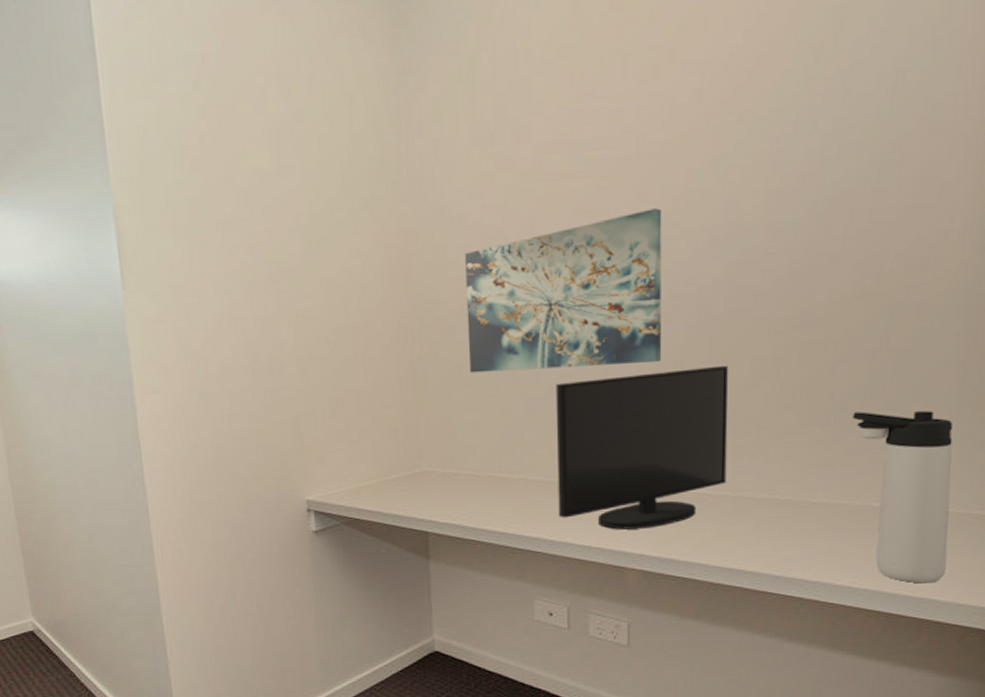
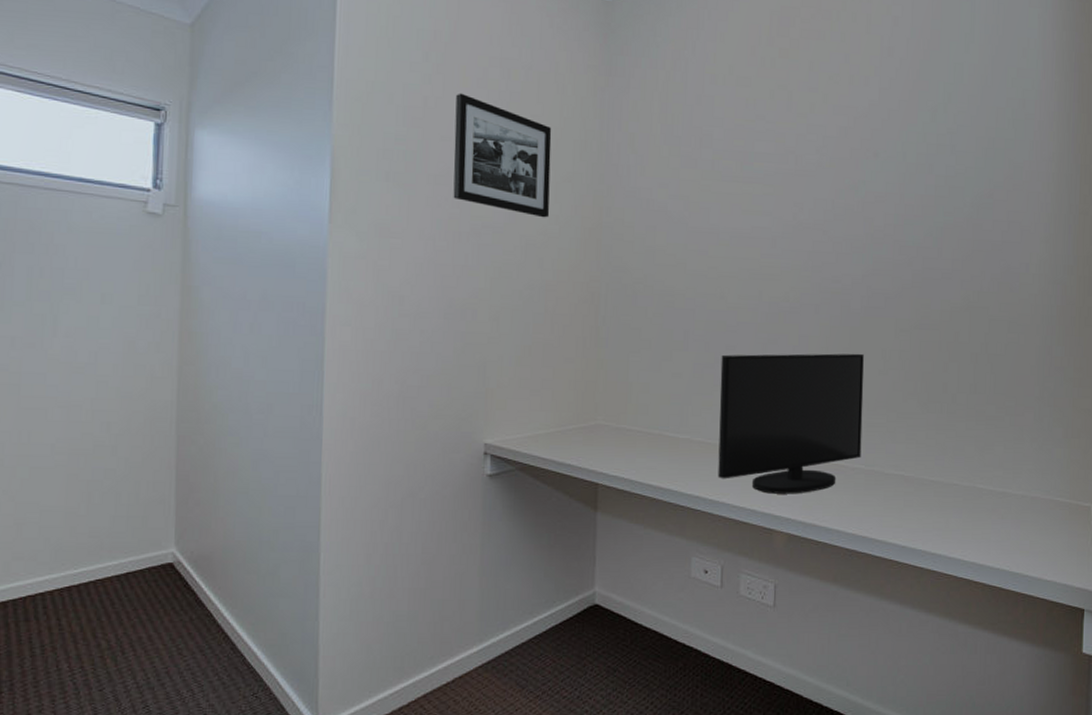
picture frame: none [234,122,350,254] -> present [453,93,552,218]
wall art: present [465,208,662,373] -> none [647,216,815,345]
thermos bottle: present [853,411,953,584] -> none [961,404,1037,560]

